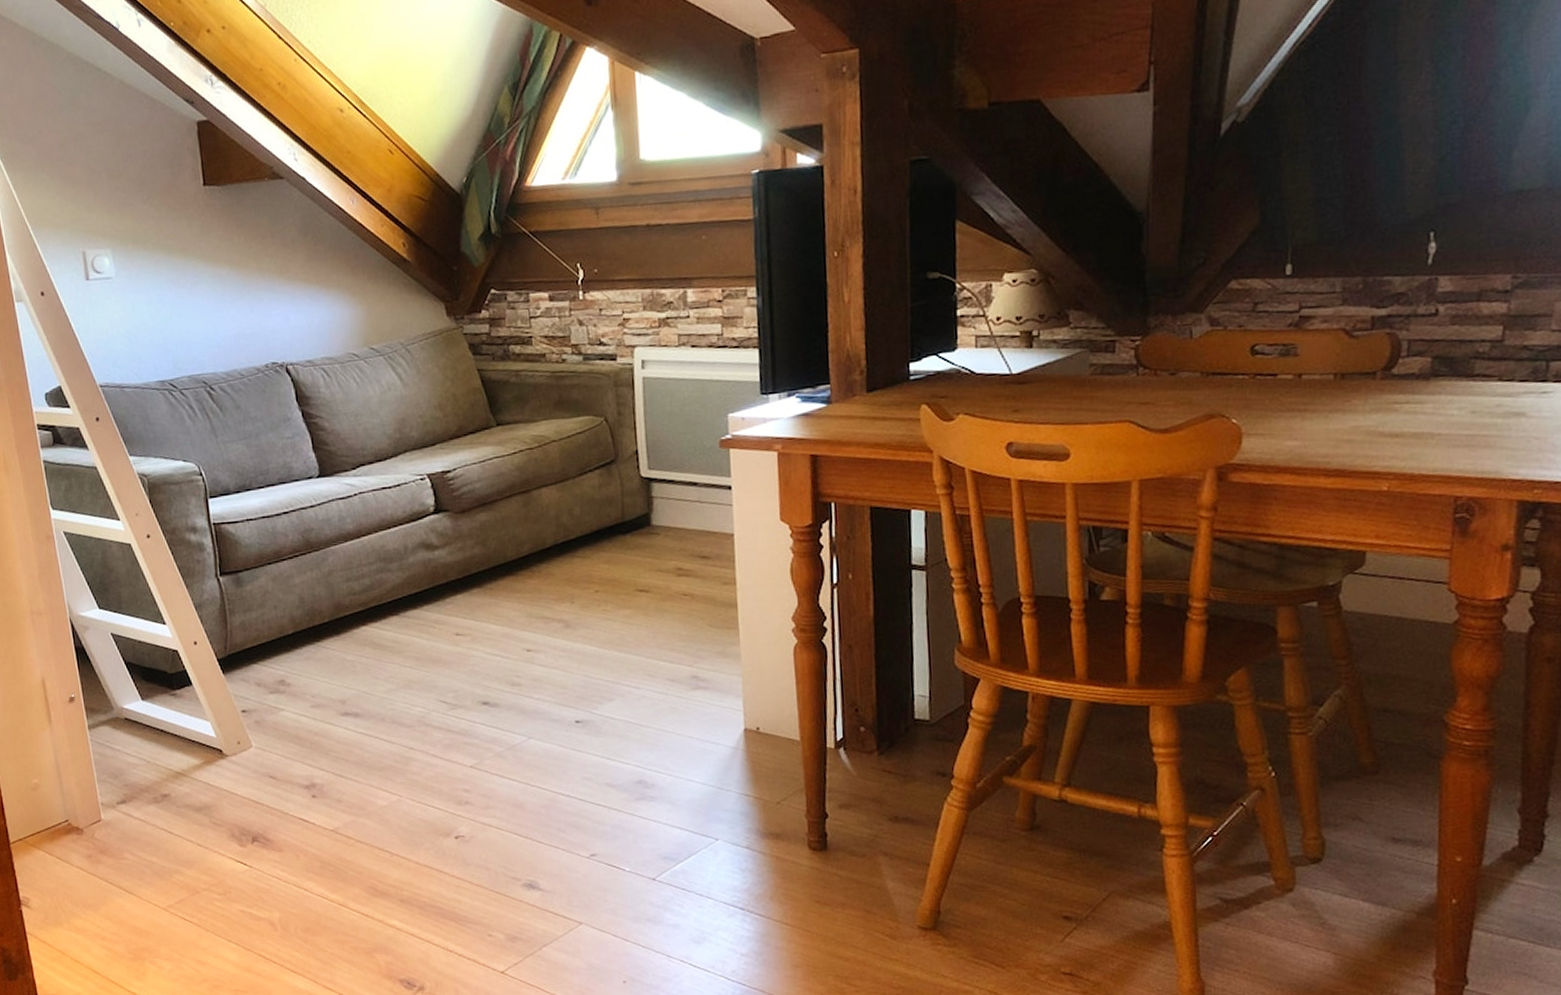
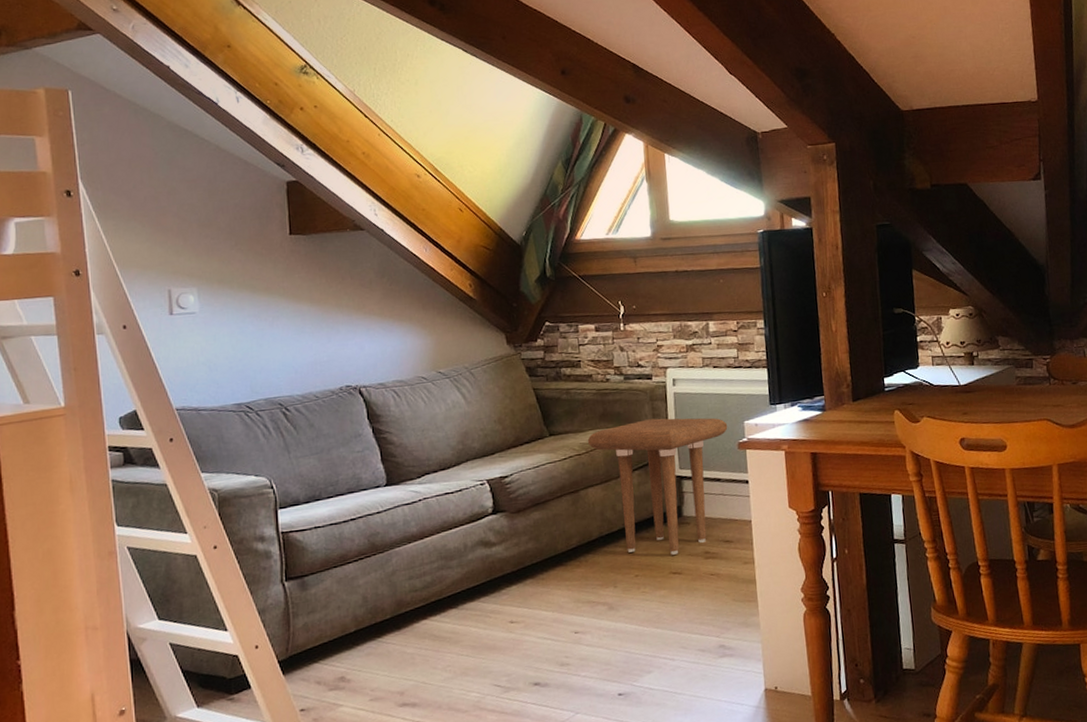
side table: none [540,408,708,570] -> present [587,417,728,555]

